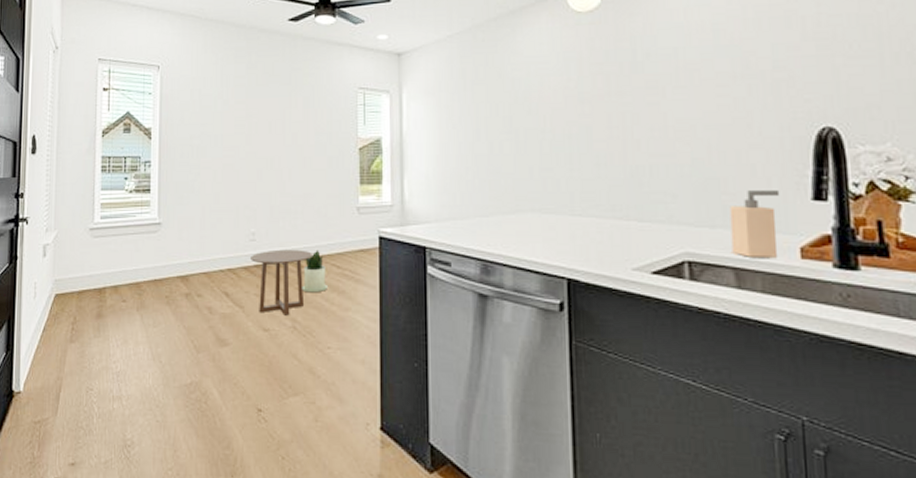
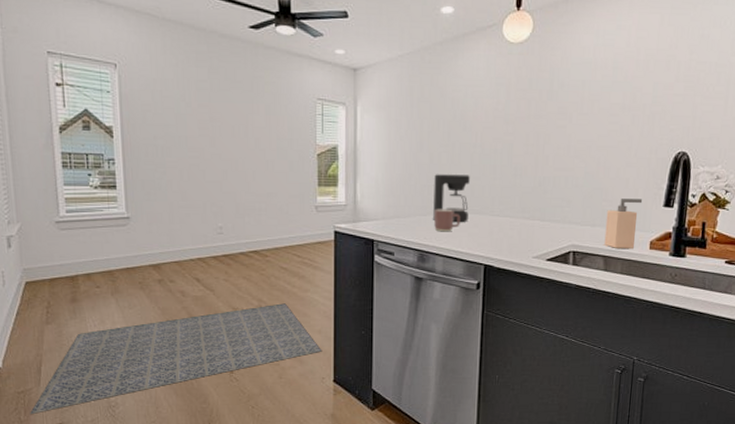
area rug: none [44,324,366,451] -> present [30,303,322,415]
side table: present [251,249,312,316] -> none [219,241,275,297]
planter: present [302,250,329,293] -> none [266,242,290,278]
coffee maker: none [496,166,542,224] -> present [433,174,470,222]
mug: none [499,208,532,237] -> present [434,209,461,232]

